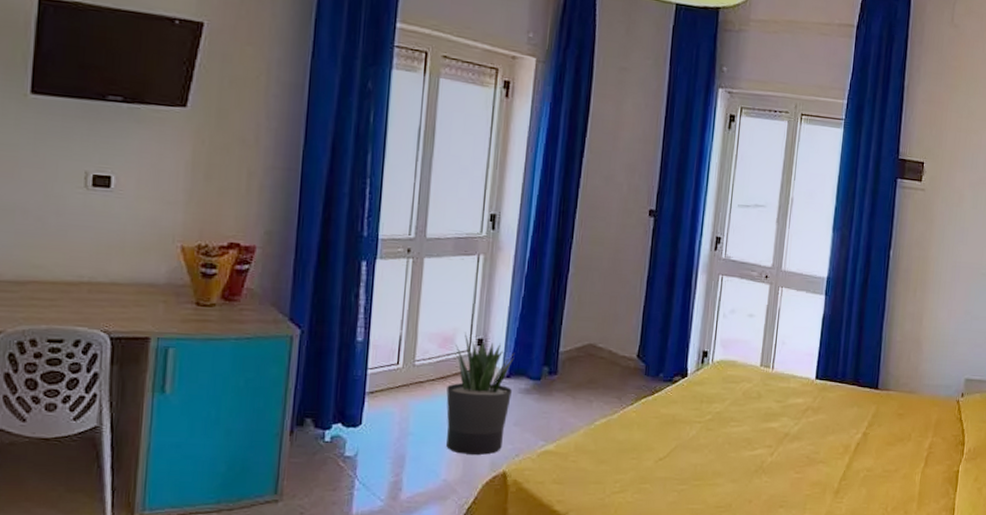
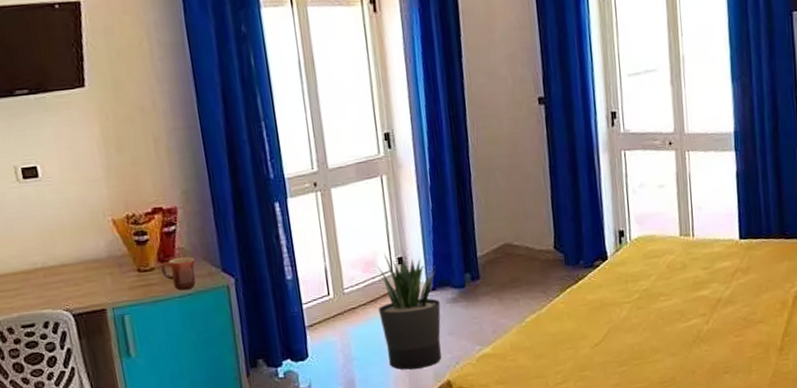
mug: none [222,298,263,333] -> present [160,257,196,290]

